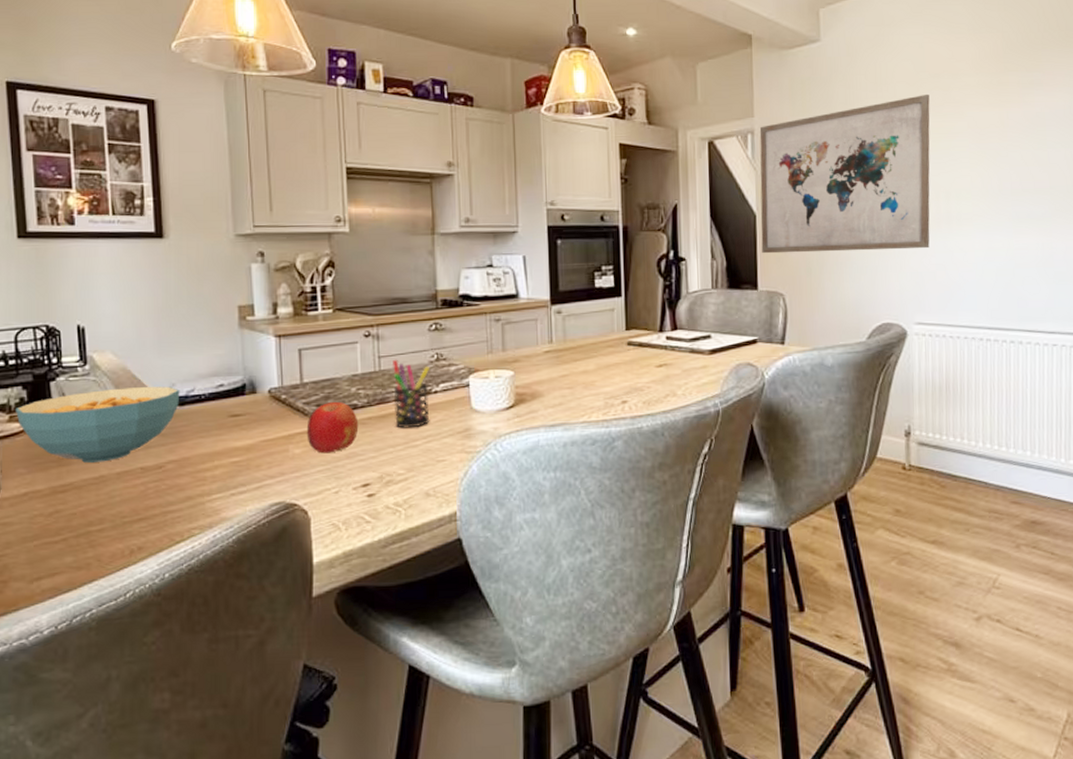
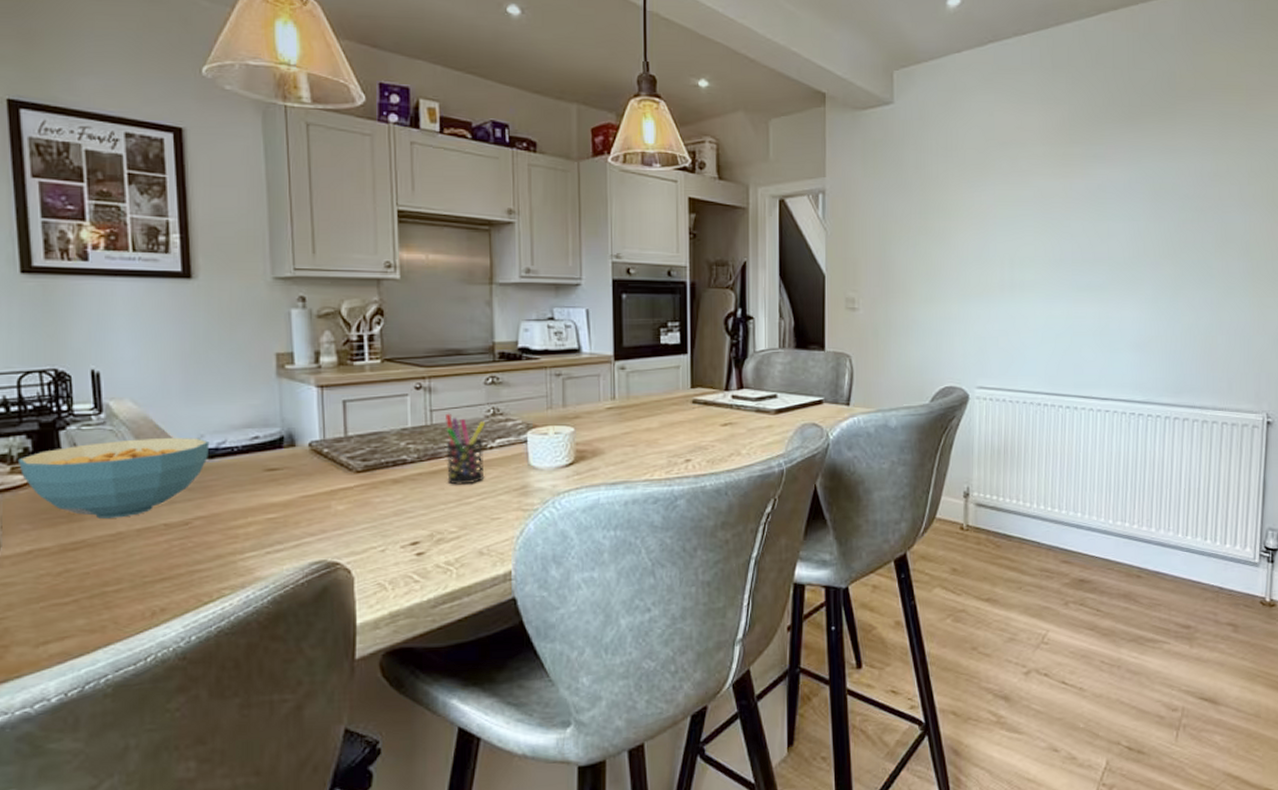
fruit: present [306,401,359,454] -> none [351,456,408,510]
wall art: present [759,95,930,254] -> none [829,162,998,315]

